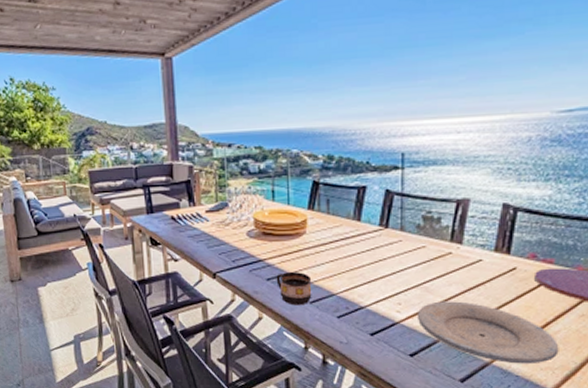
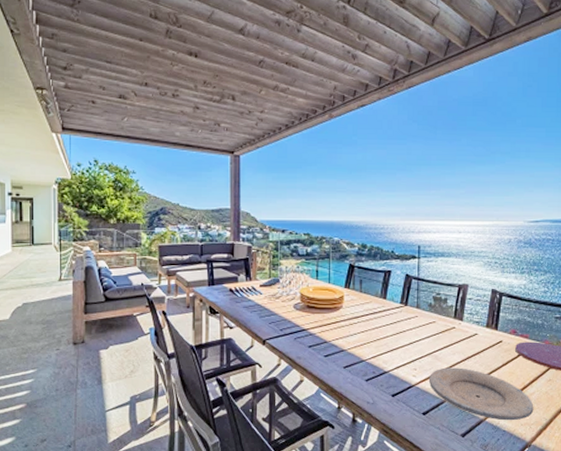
cup: present [276,272,312,306] -> none [316,341,346,370]

